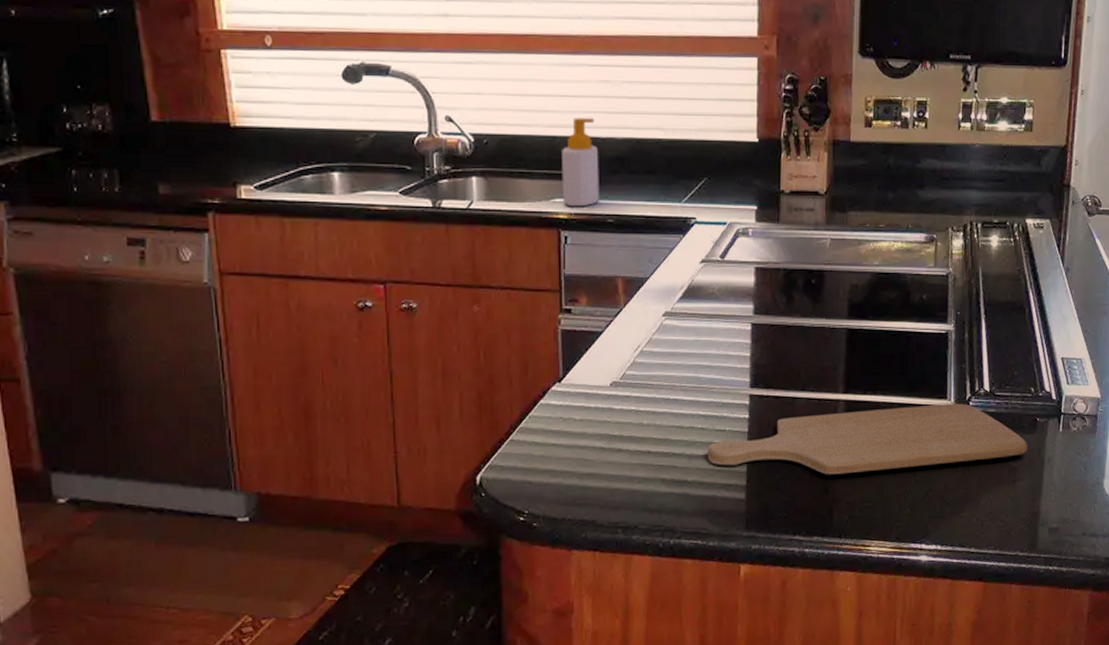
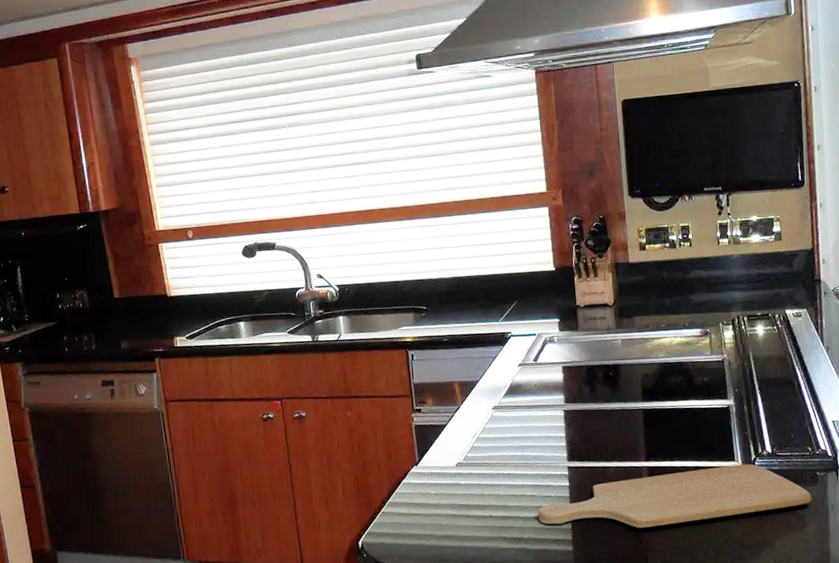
soap bottle: present [562,118,599,207] -> none [404,265,435,332]

